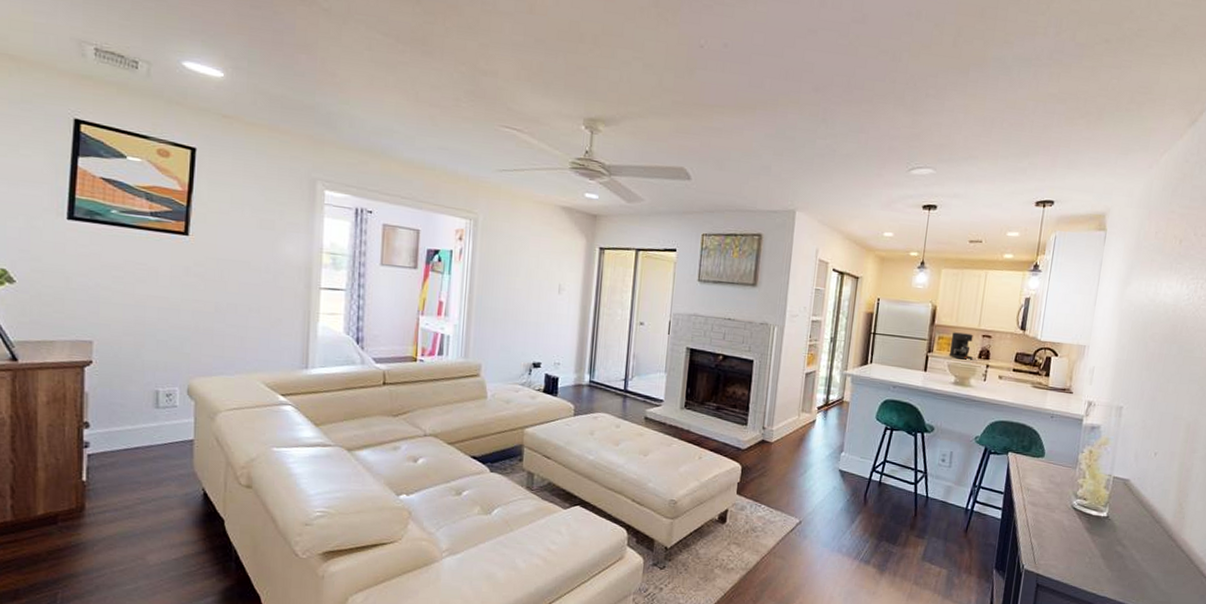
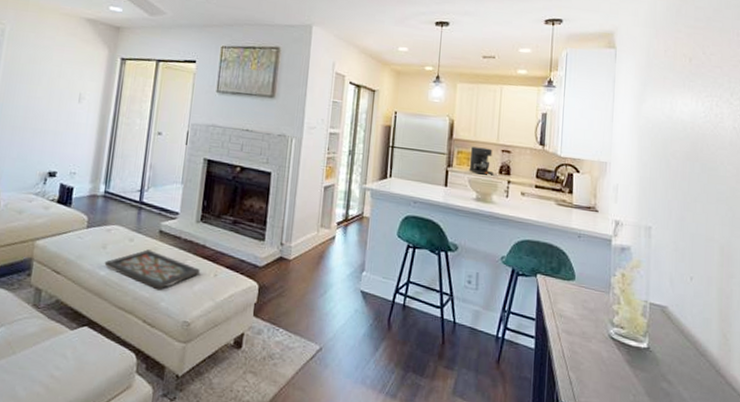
decorative tray: none [592,435,685,471] -> present [104,249,200,289]

